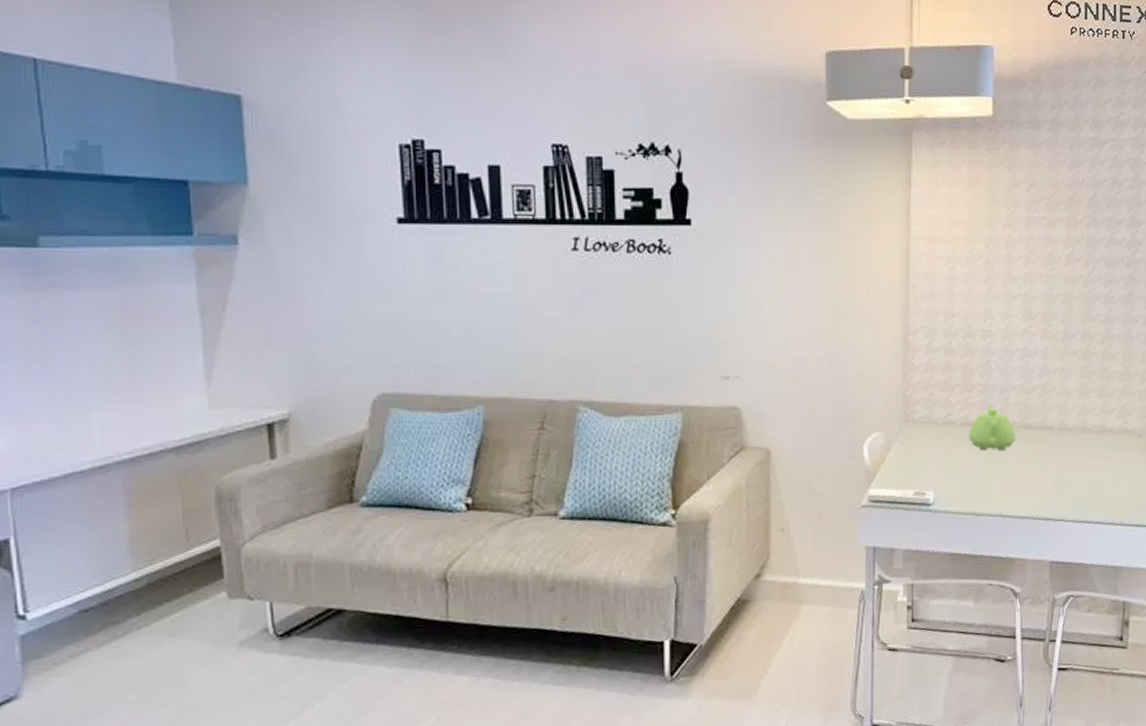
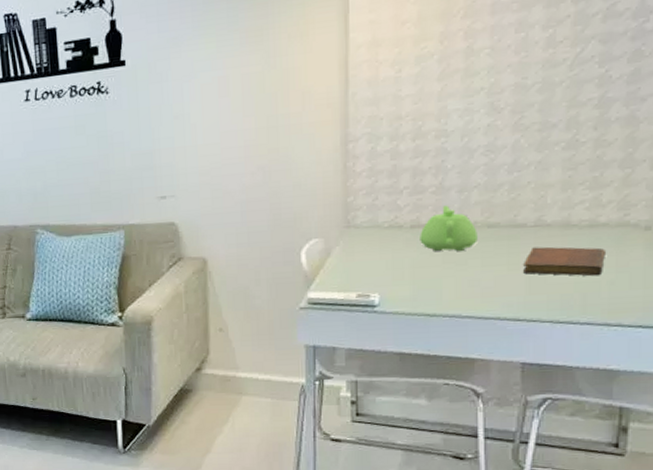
notebook: none [1051,449,1112,478] -> present [523,246,607,277]

